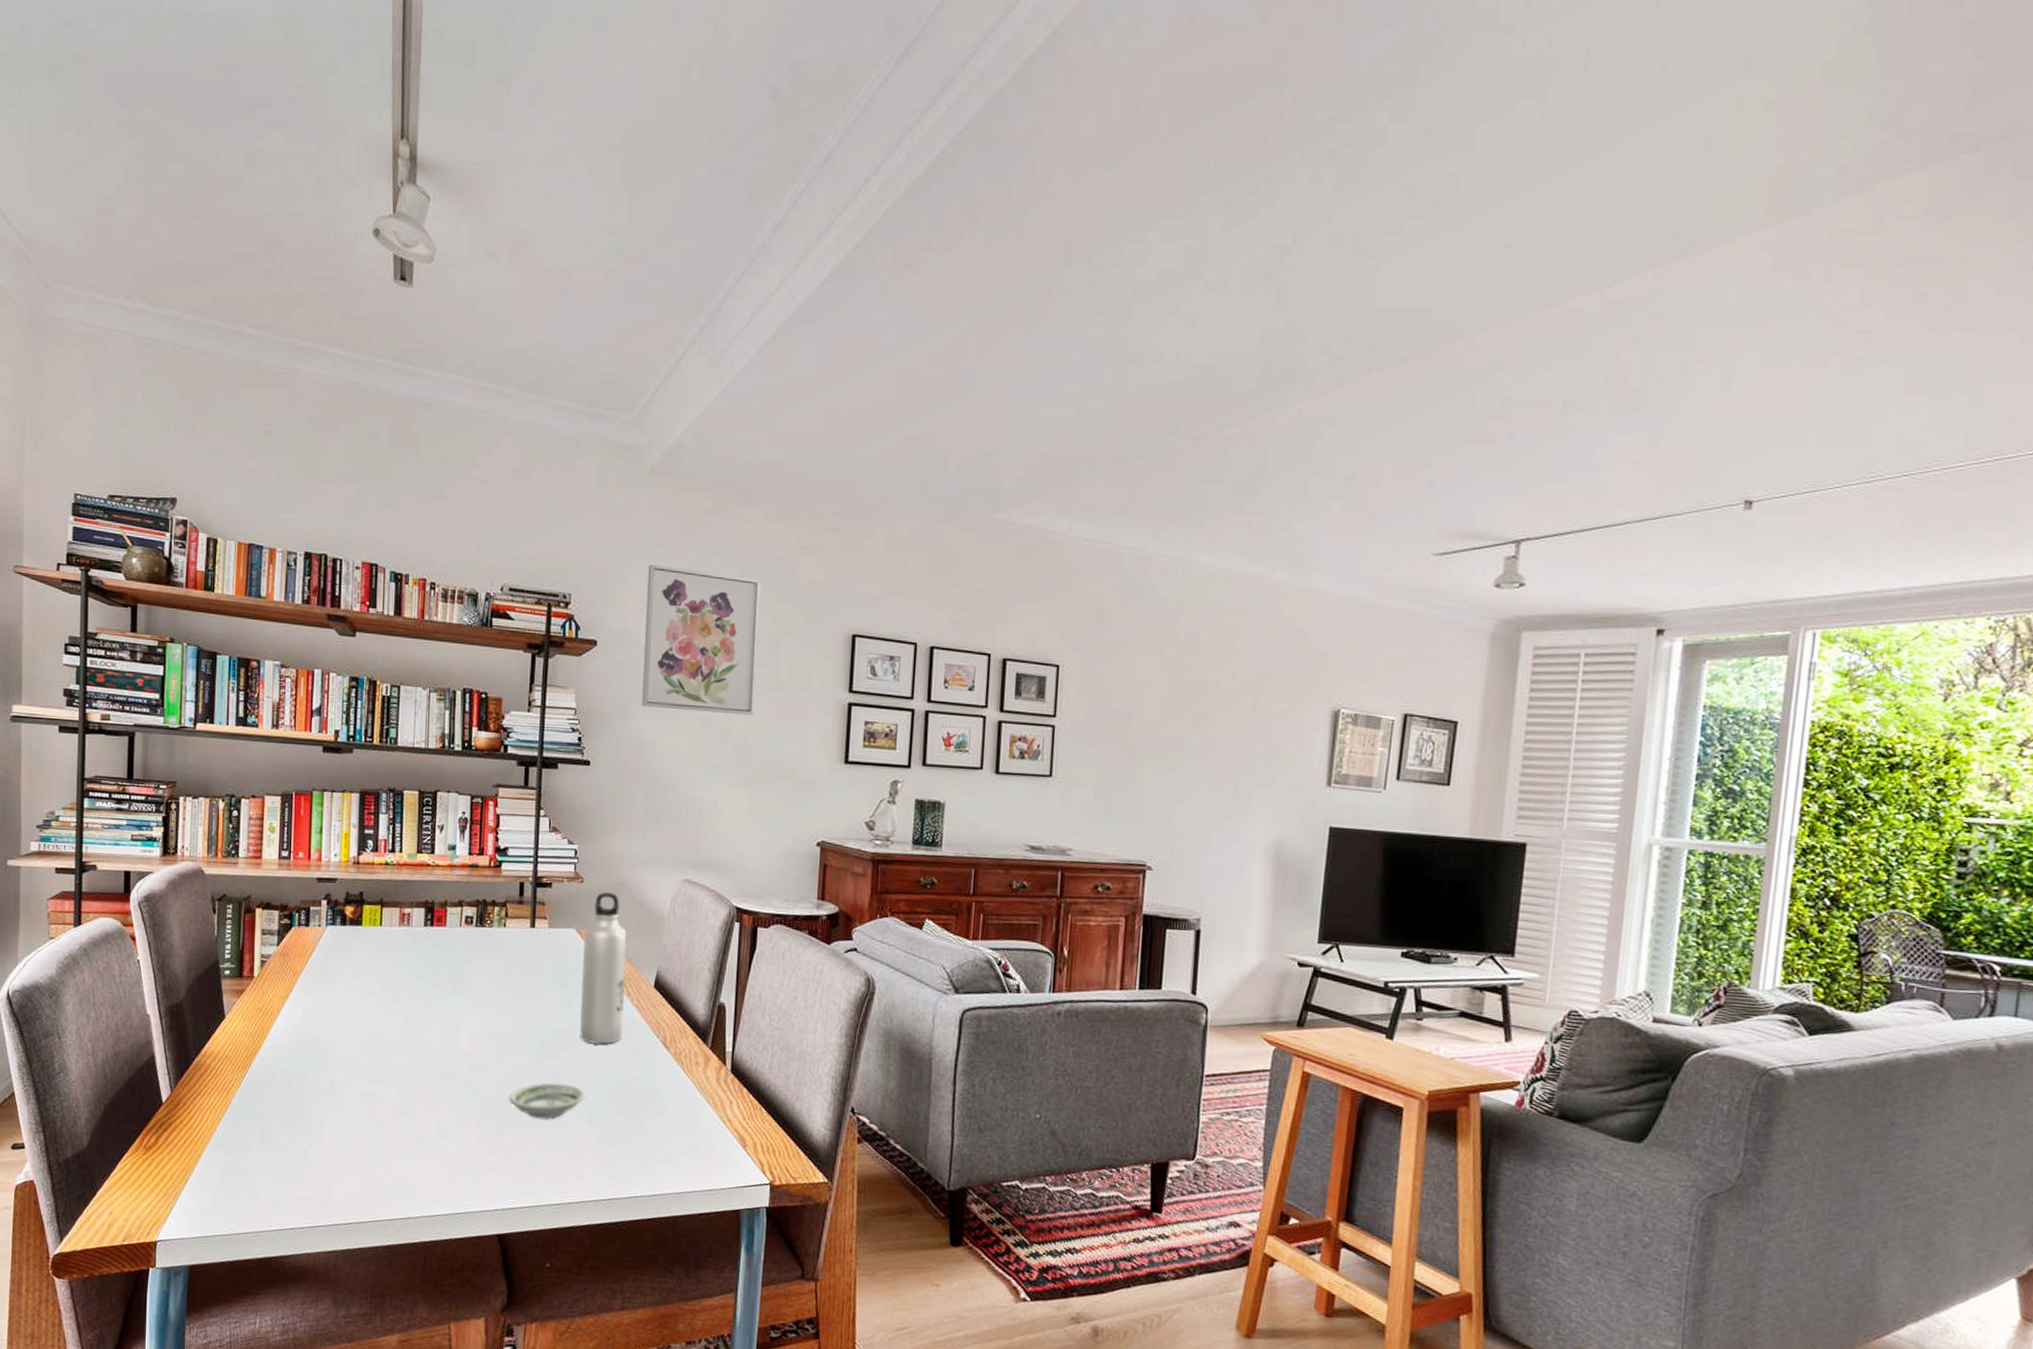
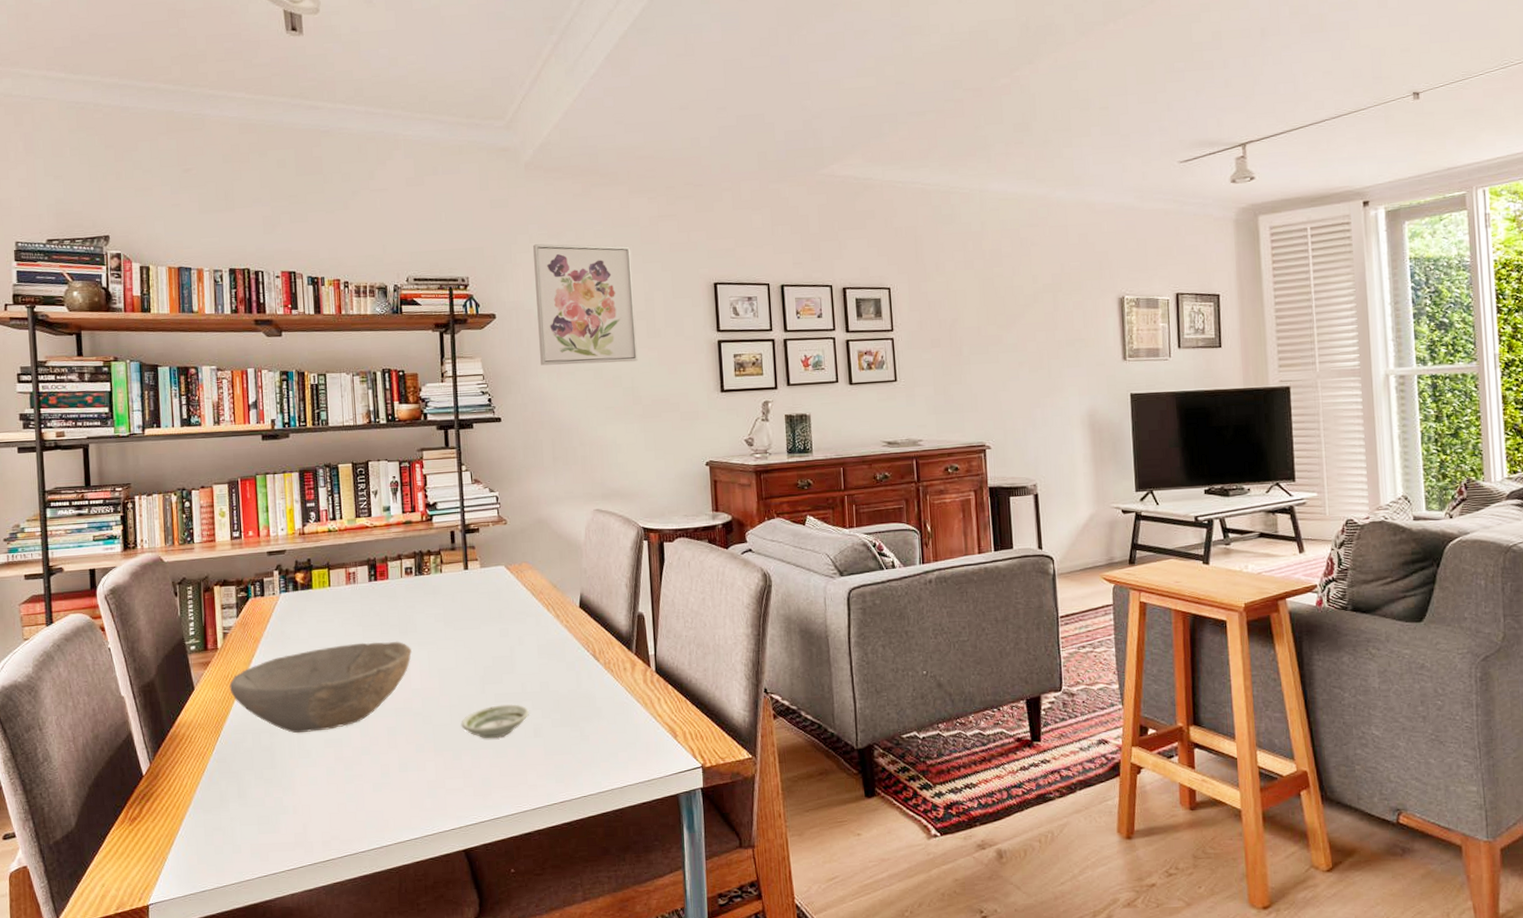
bowl: none [262,992,463,1083] -> present [229,641,412,734]
water bottle: present [579,892,627,1045] -> none [512,529,556,666]

